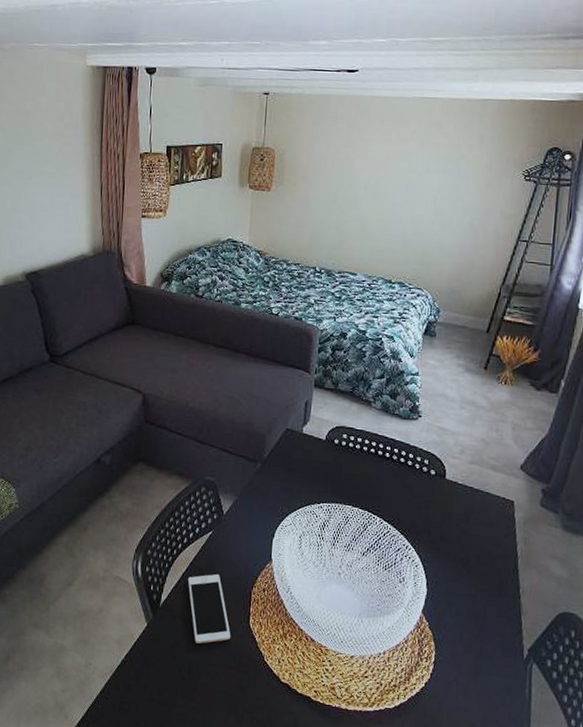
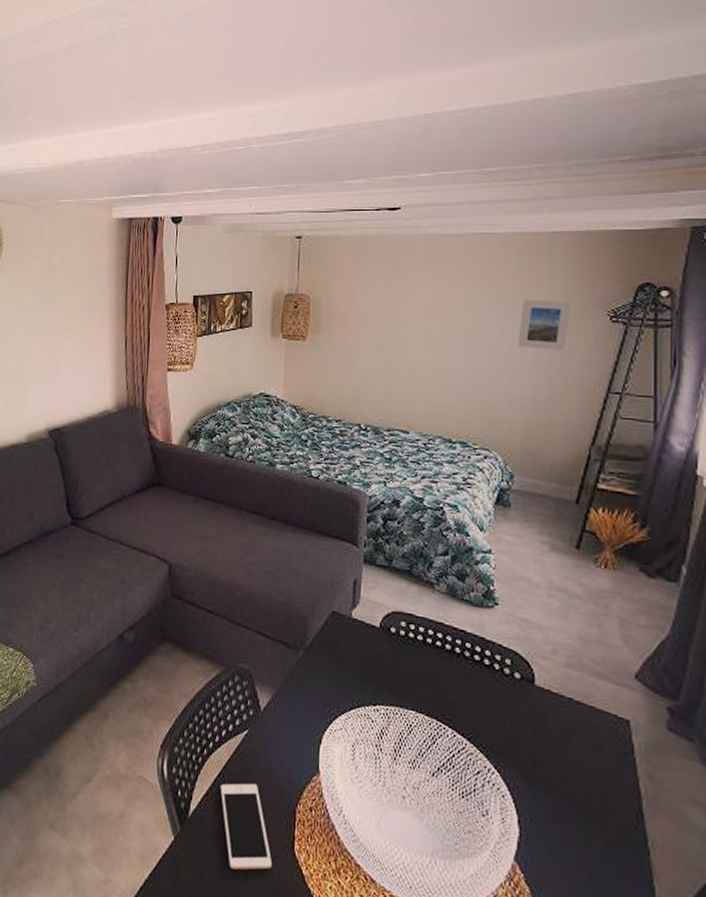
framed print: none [450,159,496,204] -> present [518,300,572,350]

